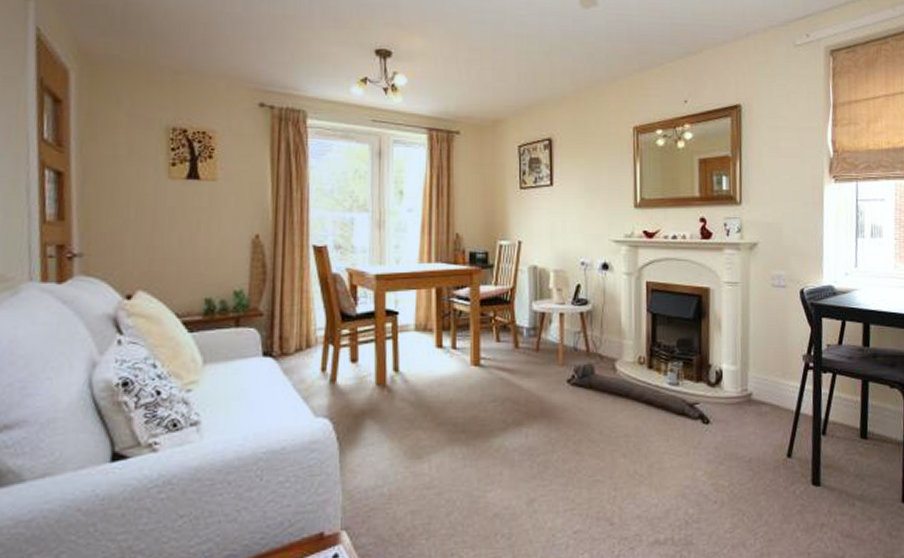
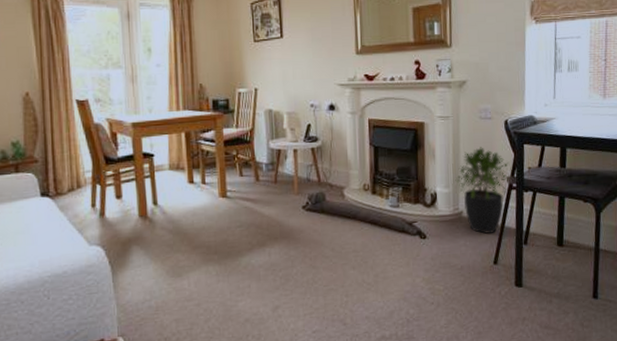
potted plant: none [744,319,805,421] -> present [455,147,509,234]

